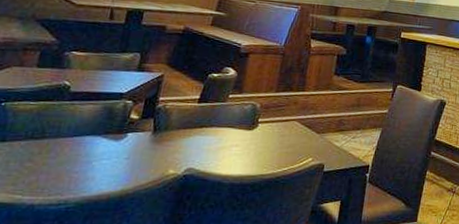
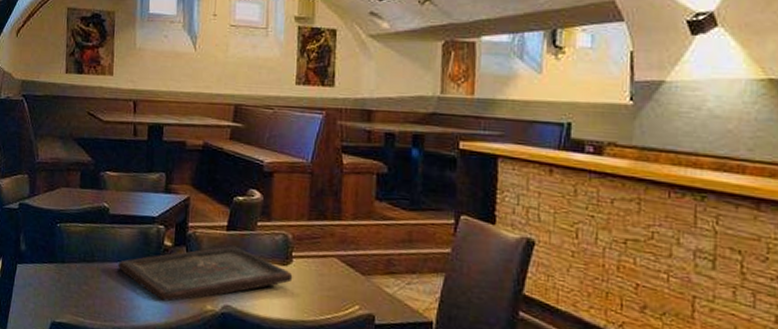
board game: none [72,116,257,170] -> present [117,246,293,302]

